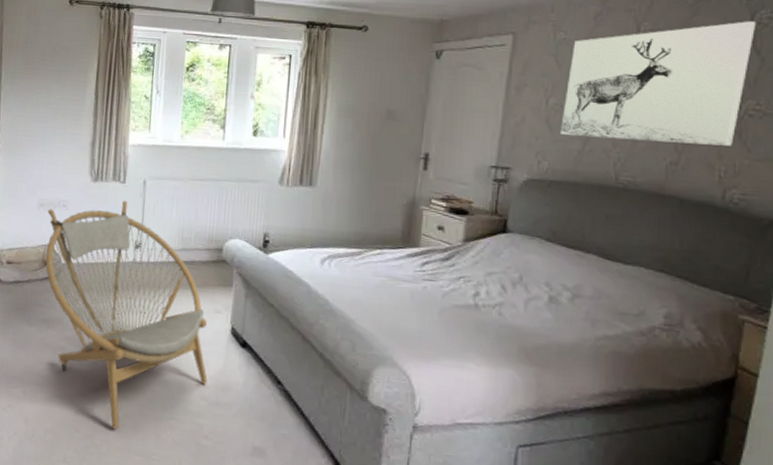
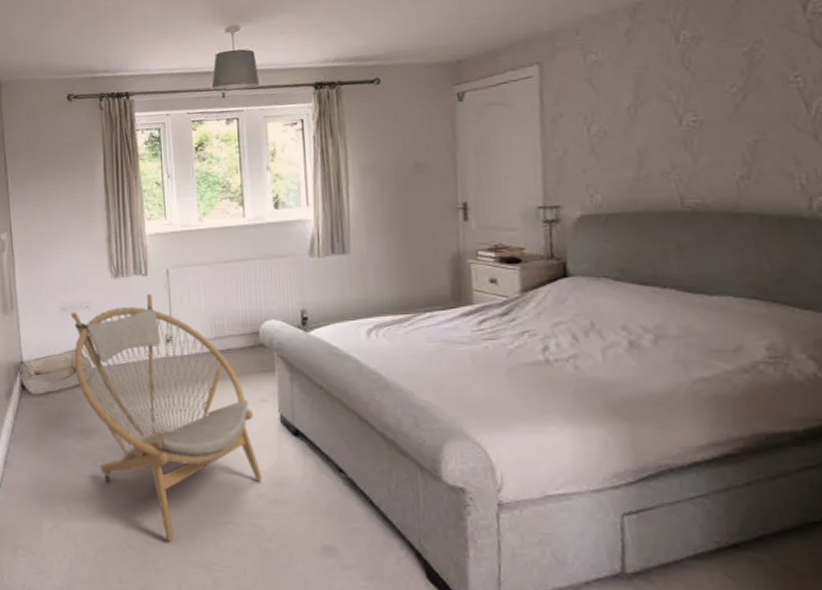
wall art: present [560,21,757,146] -> none [607,12,811,164]

